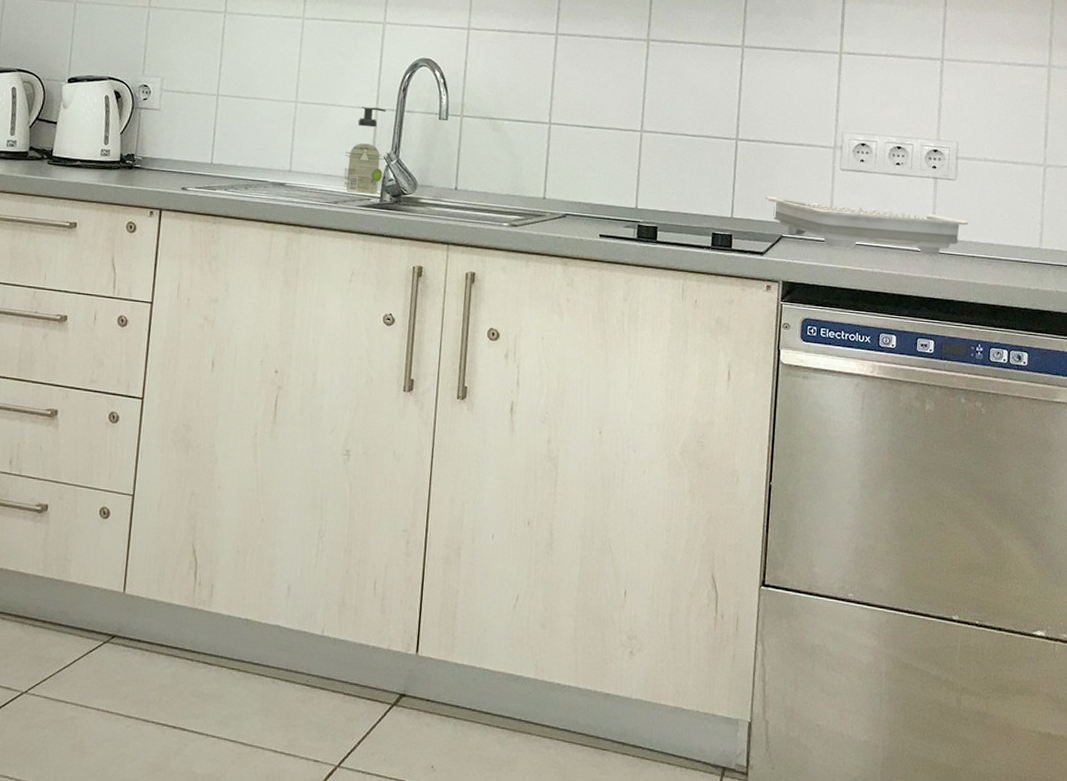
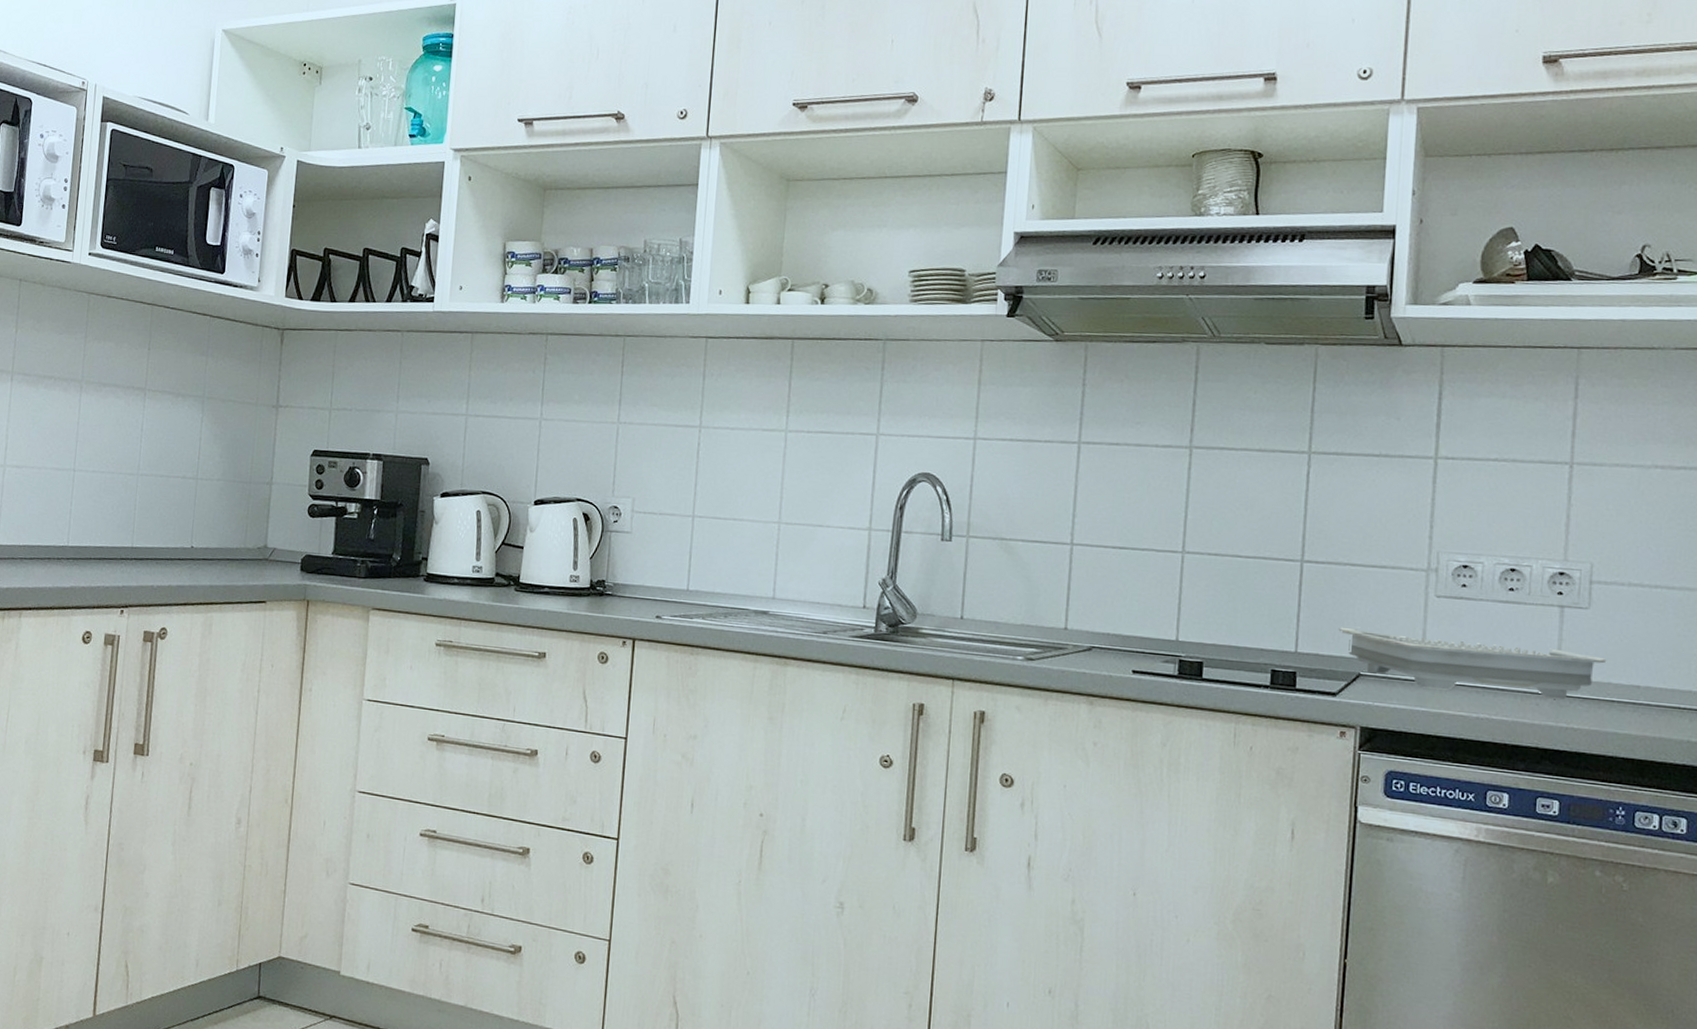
soap dispenser: present [343,106,387,195] -> none [833,527,882,624]

